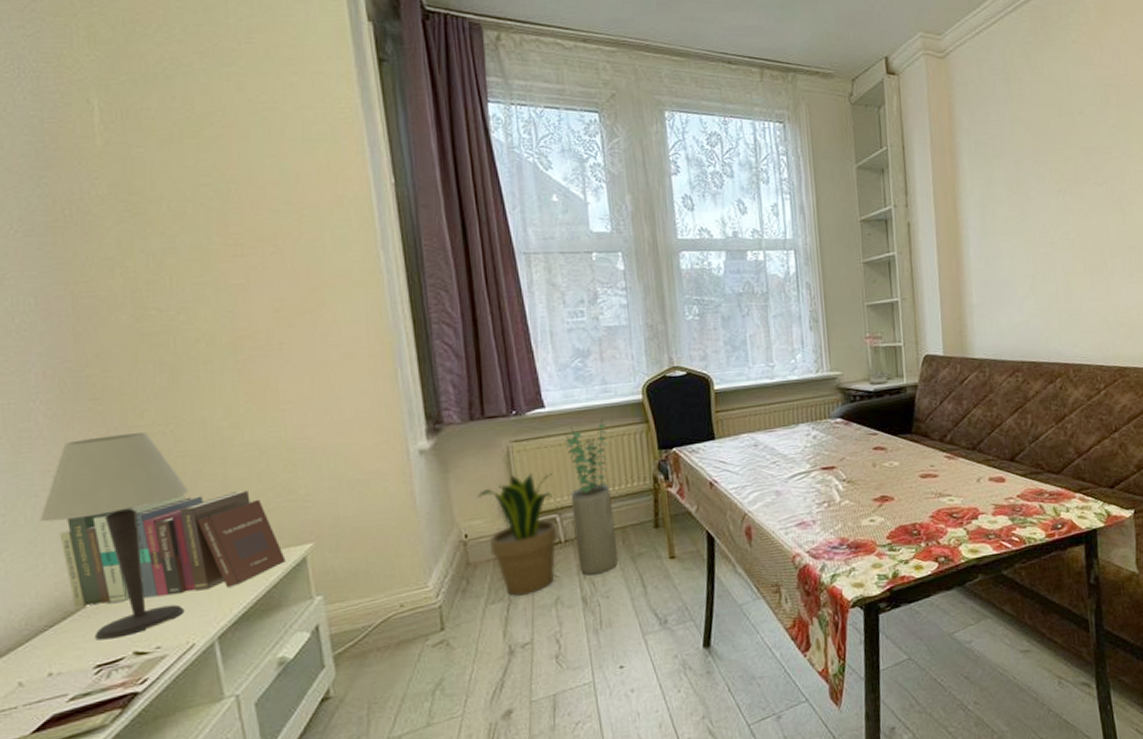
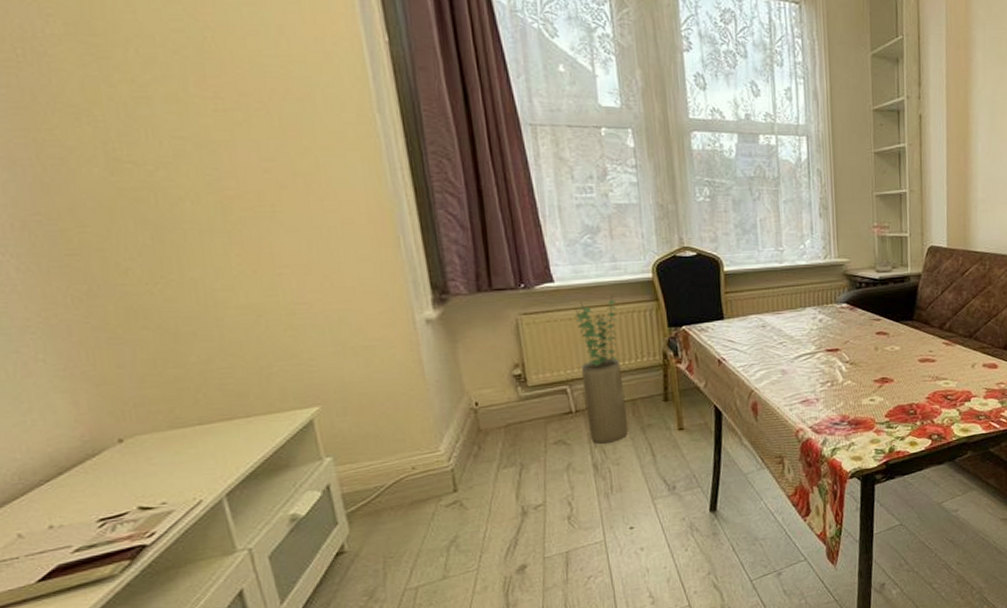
table lamp: present [40,432,188,640] -> none [23,291,189,495]
books: present [59,491,286,608] -> none [46,354,292,464]
potted plant: present [476,472,560,596] -> none [486,345,570,462]

